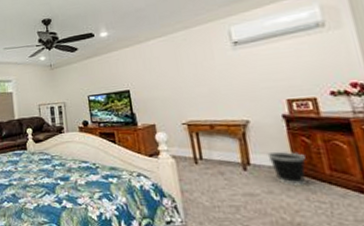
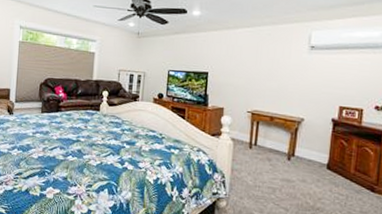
wastebasket: present [267,151,306,185] -> none [310,148,339,179]

